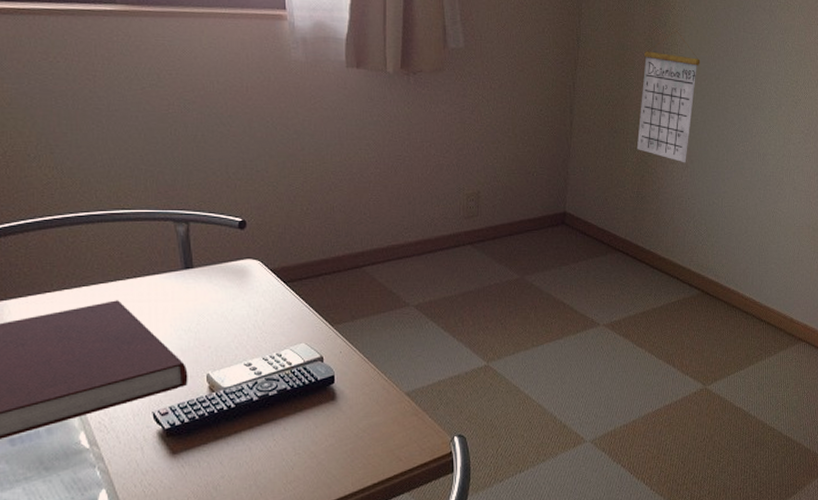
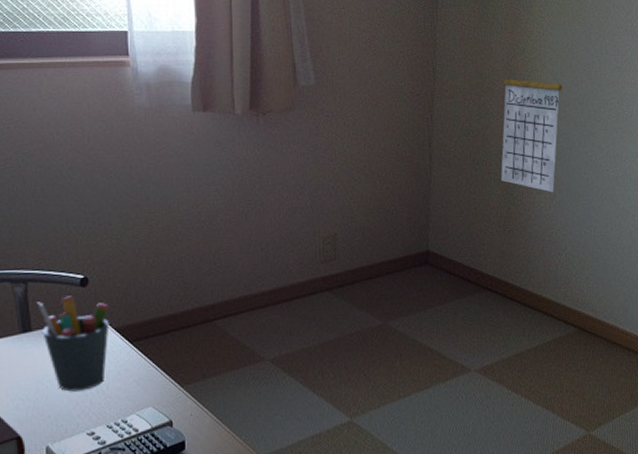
pen holder: none [198,237,266,325] -> present [37,296,110,392]

